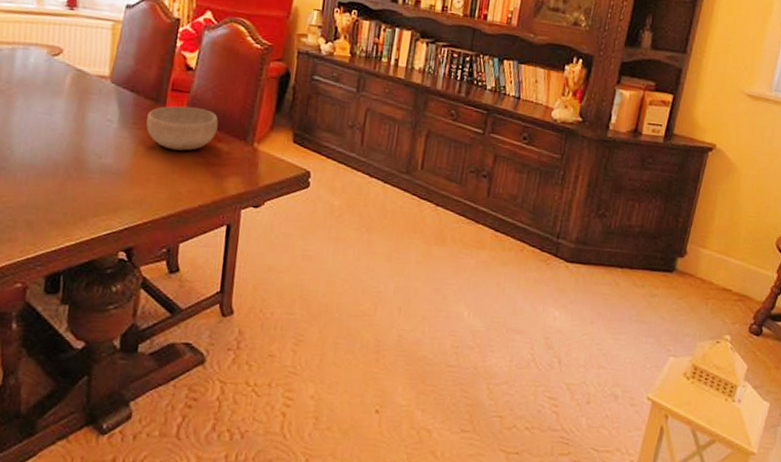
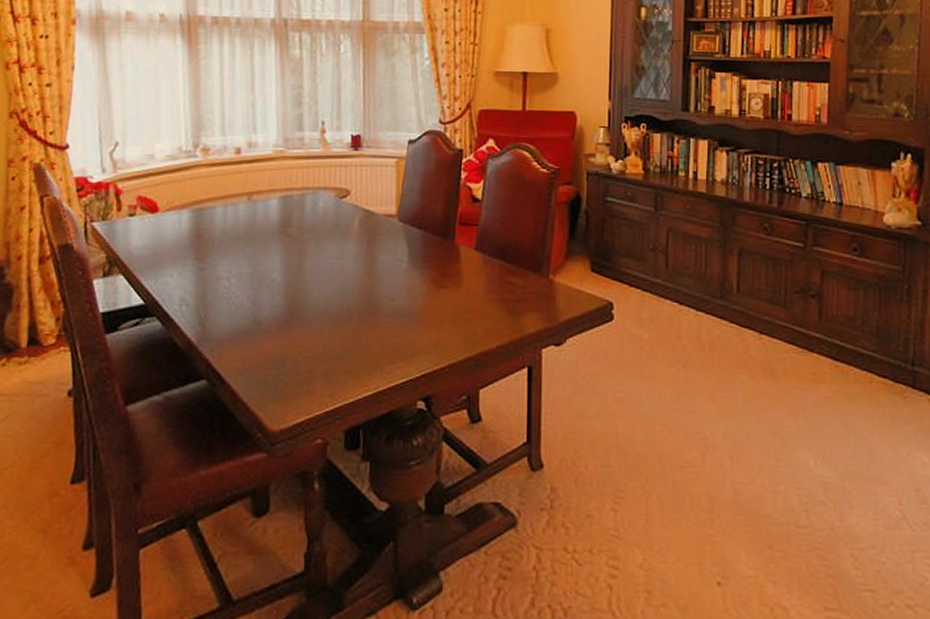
bowl: present [146,105,219,151] -> none [436,239,510,288]

